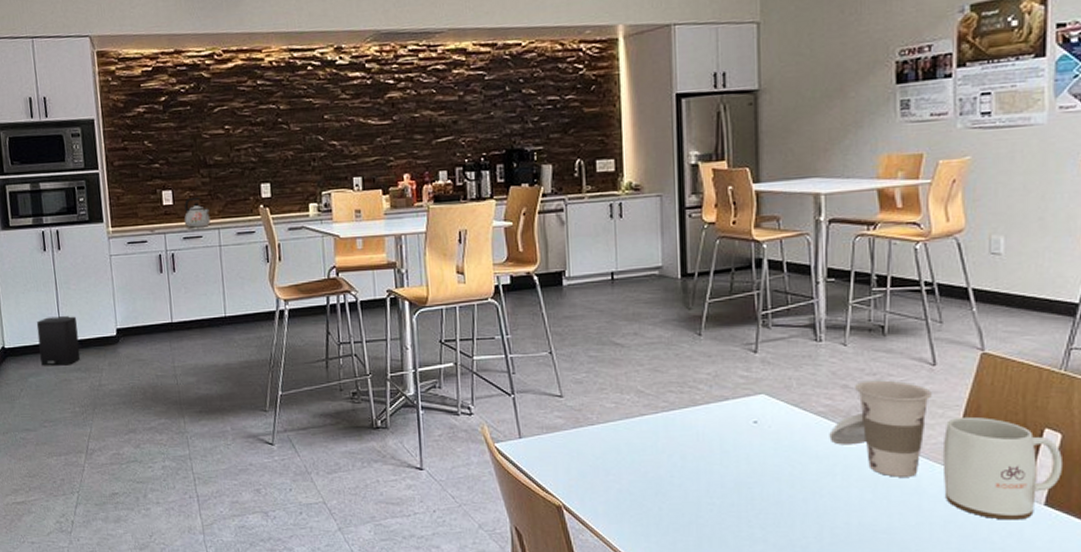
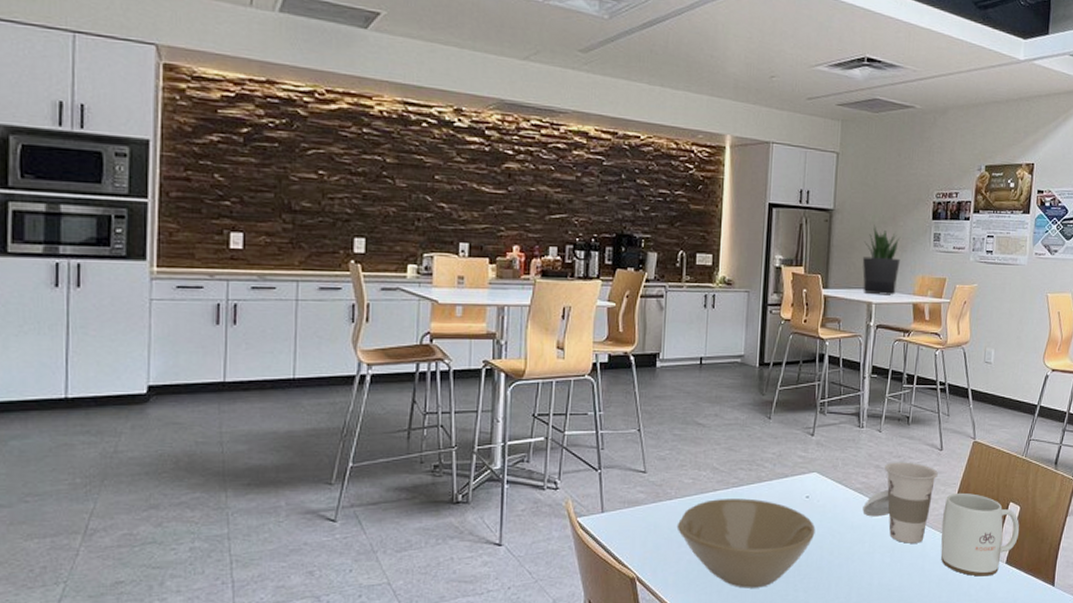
pedal bin: present [36,316,80,366] -> none [31,367,93,427]
kettle: present [183,197,211,228] -> none [254,243,288,278]
bowl: none [602,424,769,522] -> present [676,498,816,588]
planter: none [802,100,855,184] -> present [862,224,901,295]

